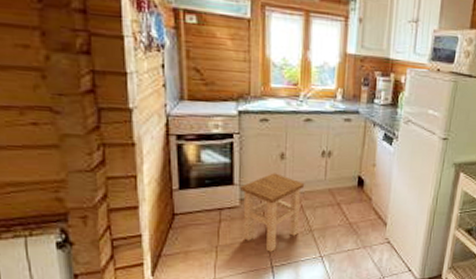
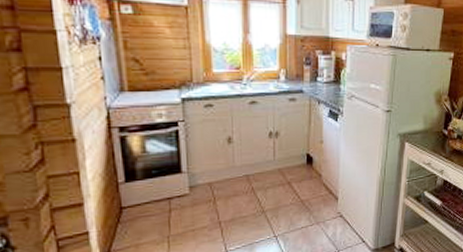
stool: present [240,173,305,252] -> none [189,157,254,237]

